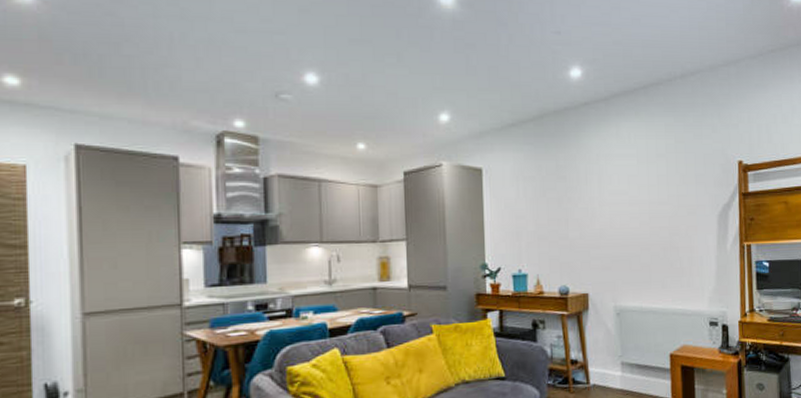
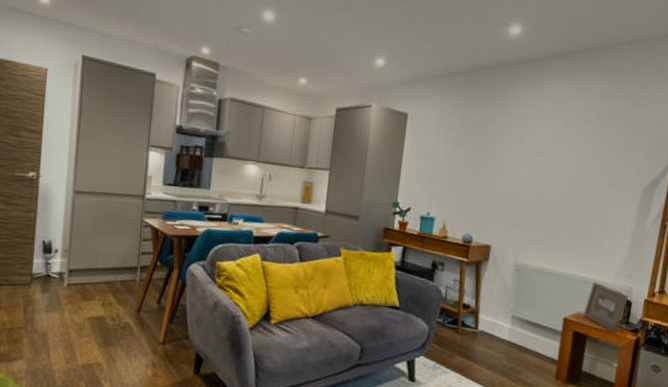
picture frame: none [687,312,724,360] -> present [583,281,629,334]

